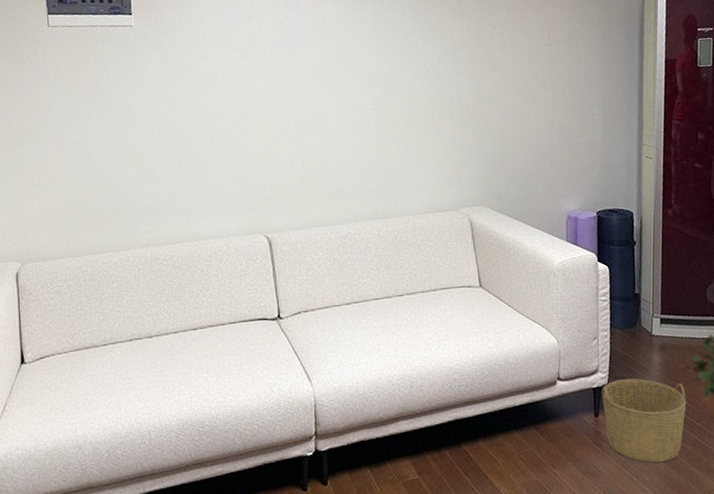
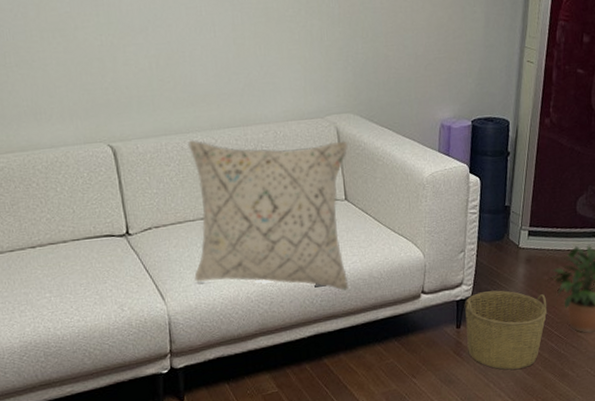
pillow: none [335,231,485,376] -> present [188,140,348,291]

